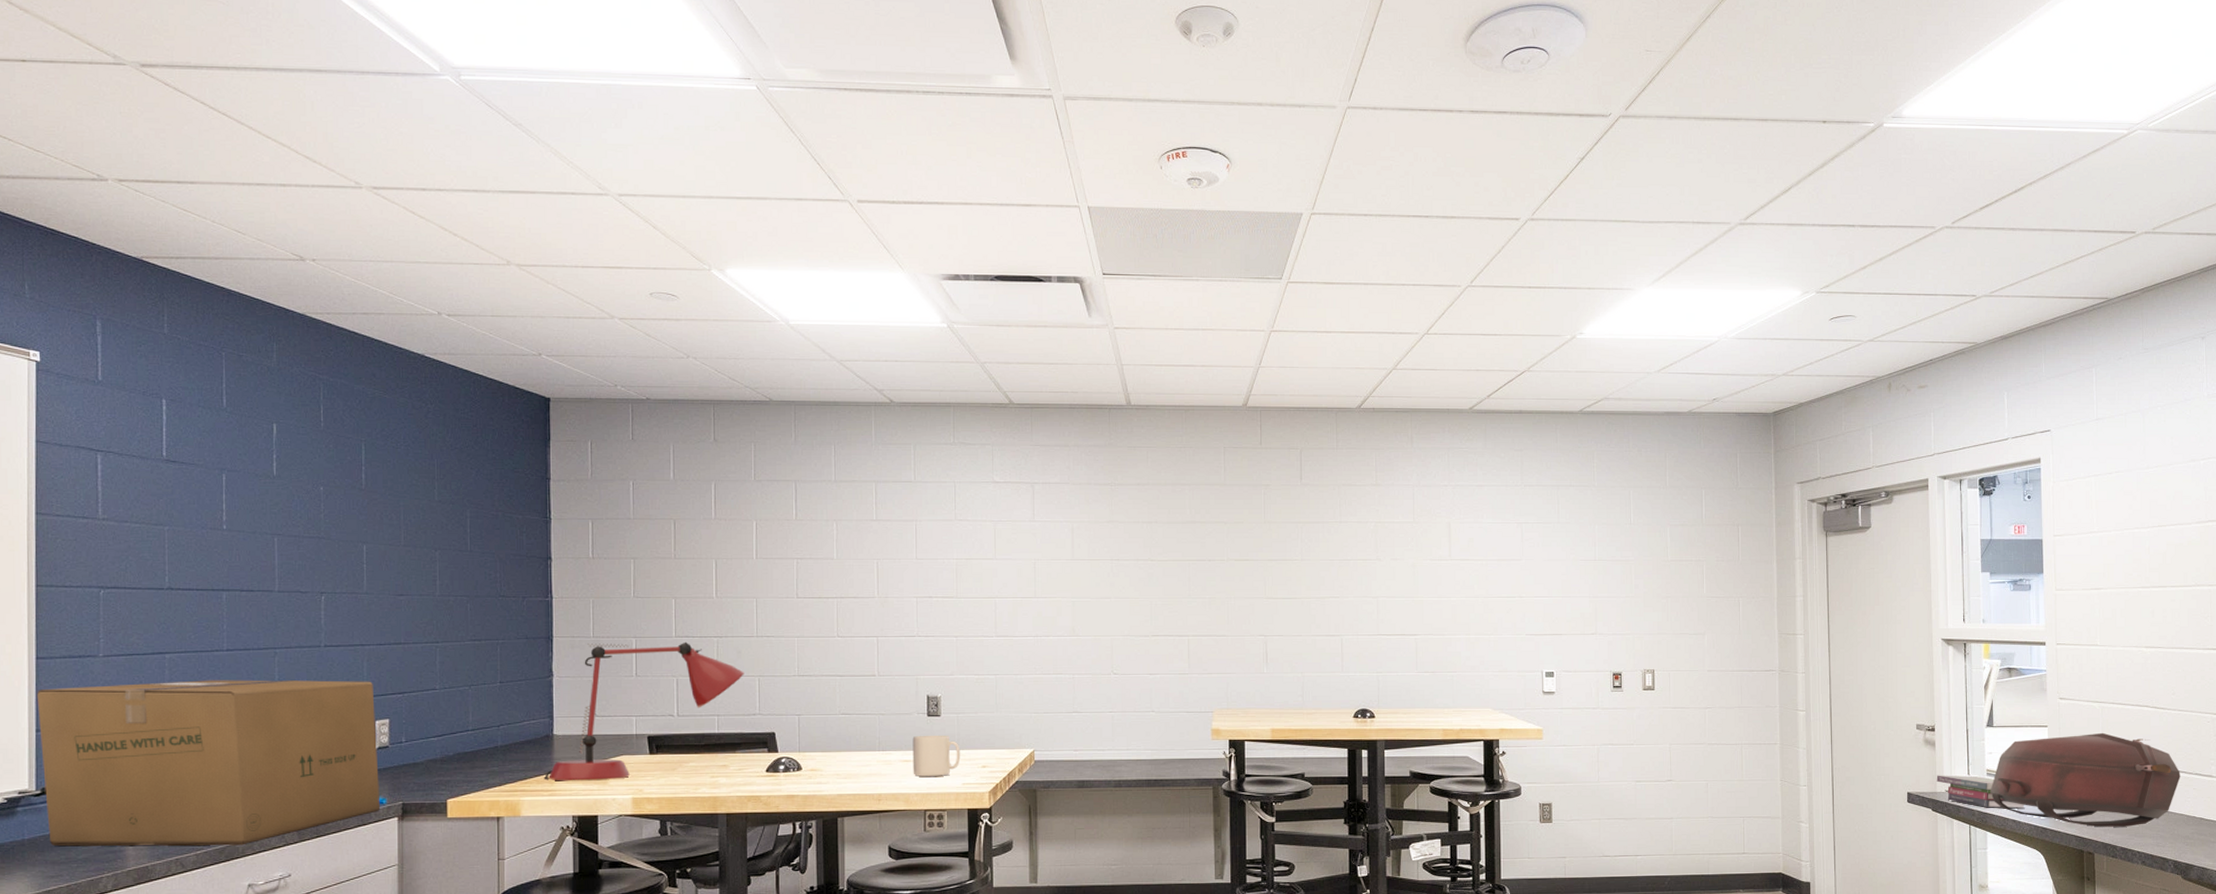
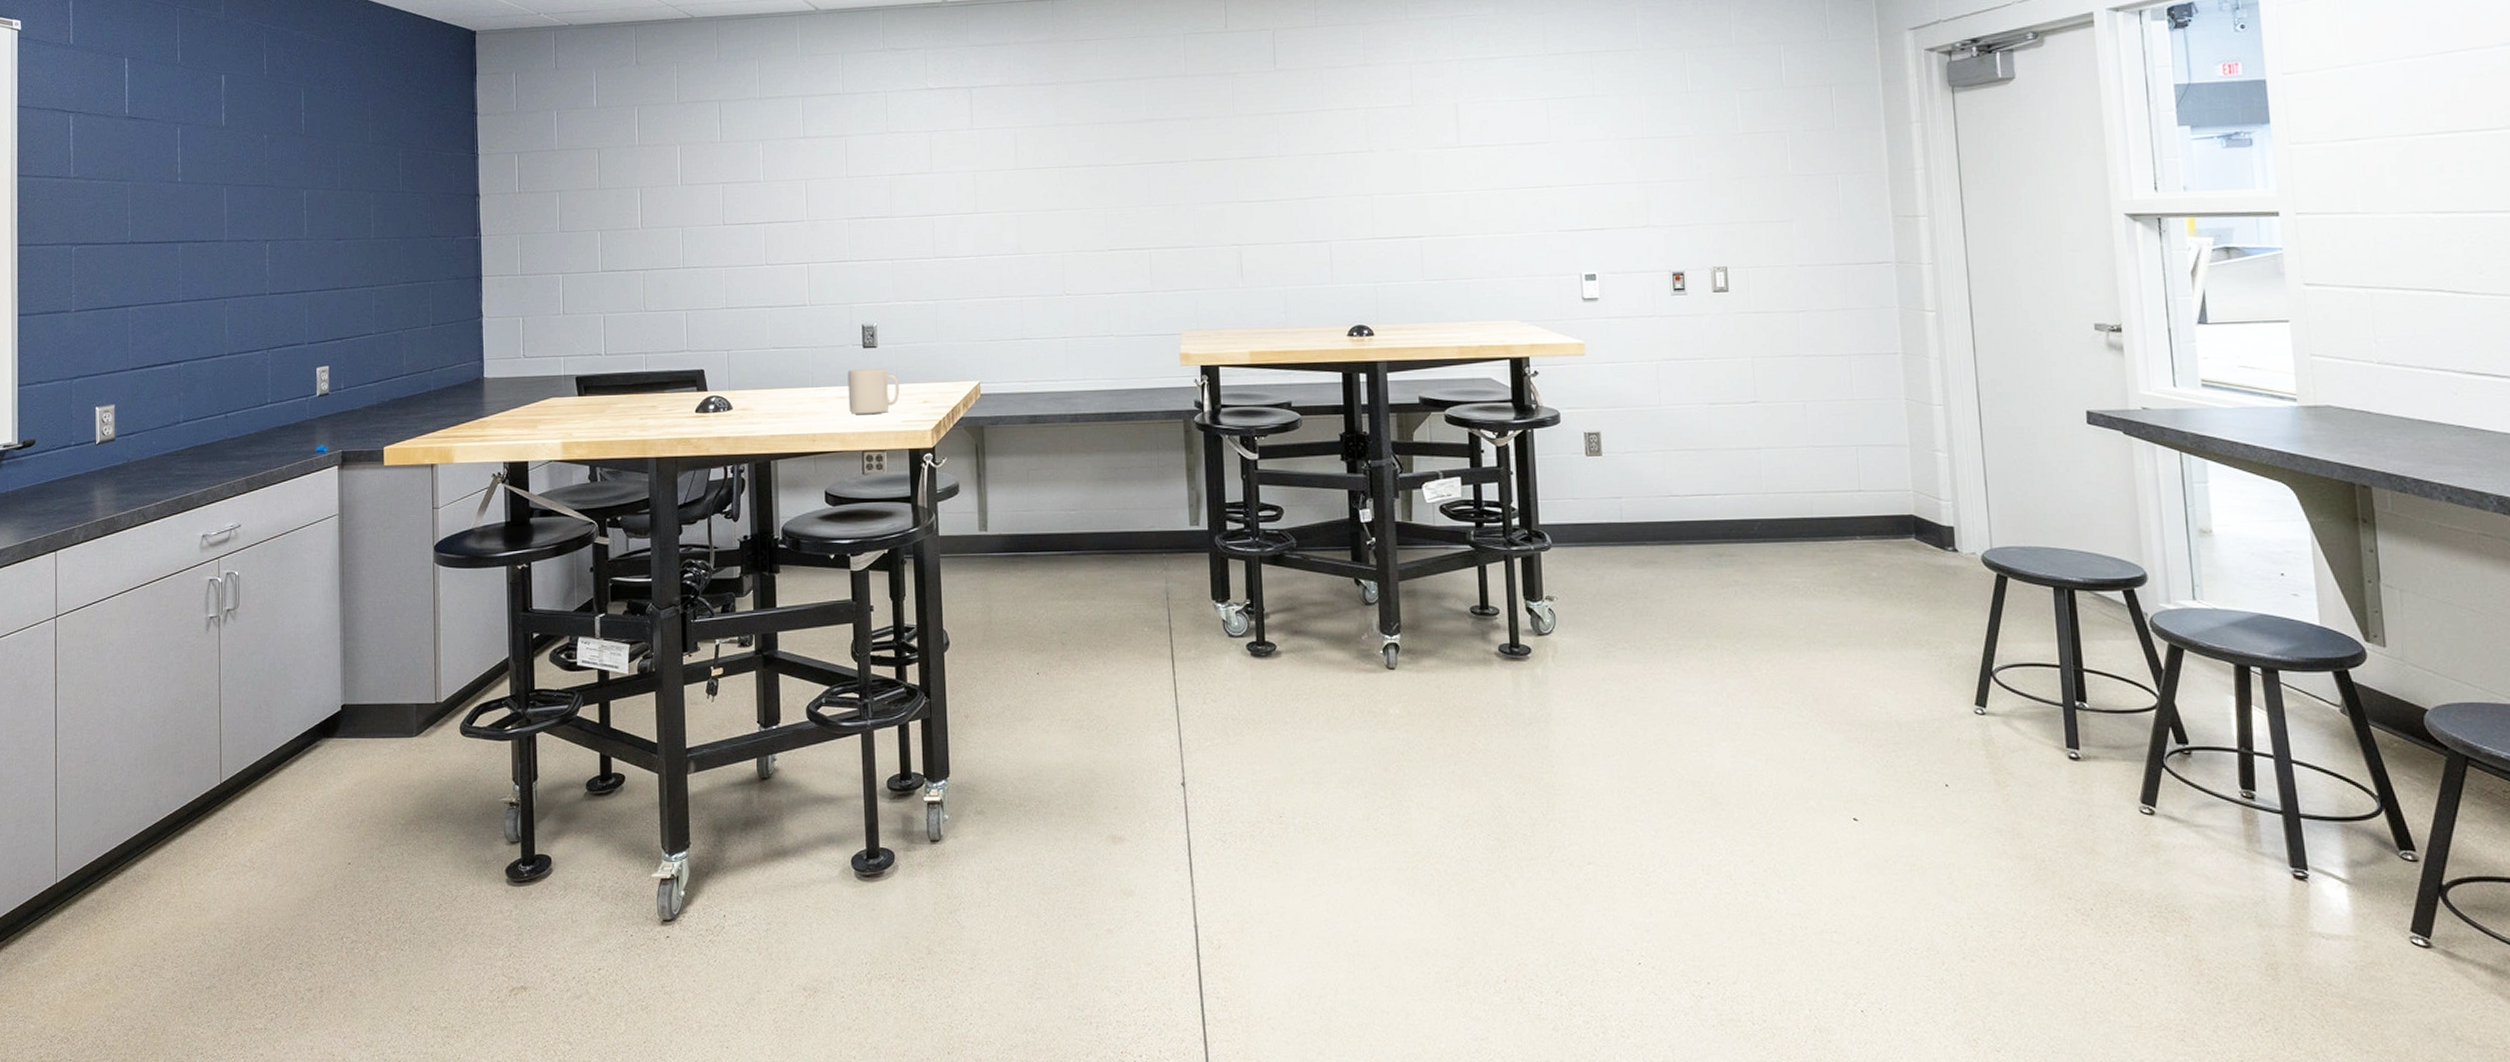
box: present [37,679,381,847] -> none [19,327,322,498]
desk lamp: present [543,641,744,781] -> none [475,276,671,426]
books: present [1936,775,2025,809] -> none [2127,387,2261,430]
backpack: present [1990,732,2180,827] -> none [2208,327,2500,452]

